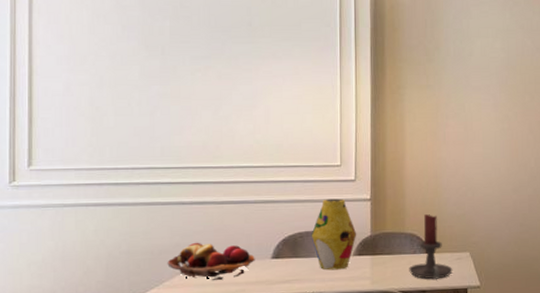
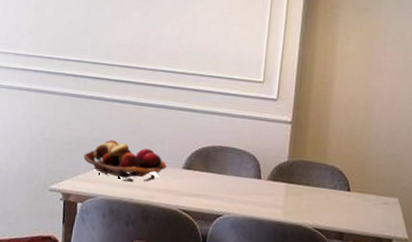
vase: present [311,198,357,271] -> none [225,115,274,193]
candle holder: present [409,214,453,279] -> none [326,148,377,223]

